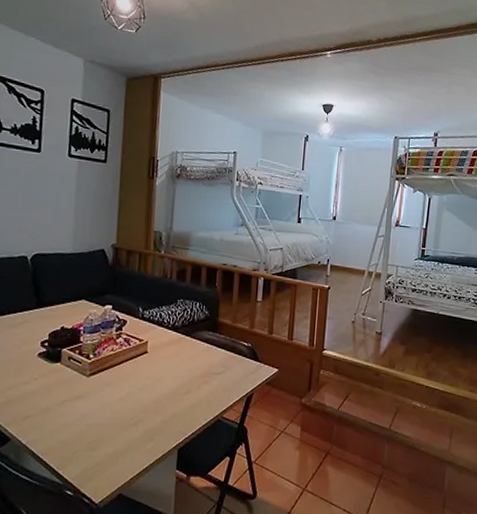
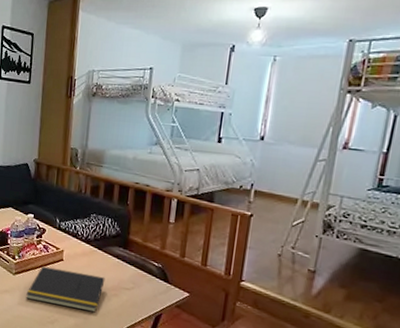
notepad: none [103,362,195,405] -> present [26,266,105,313]

